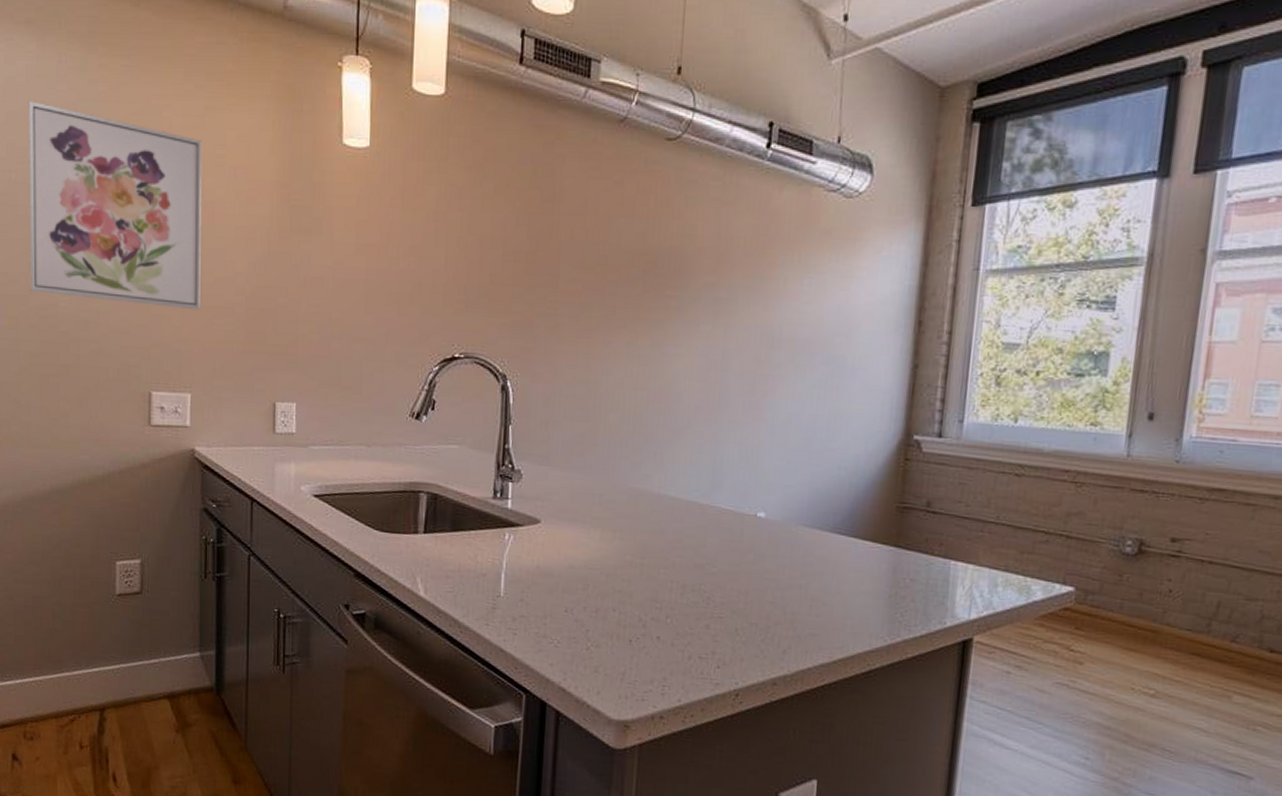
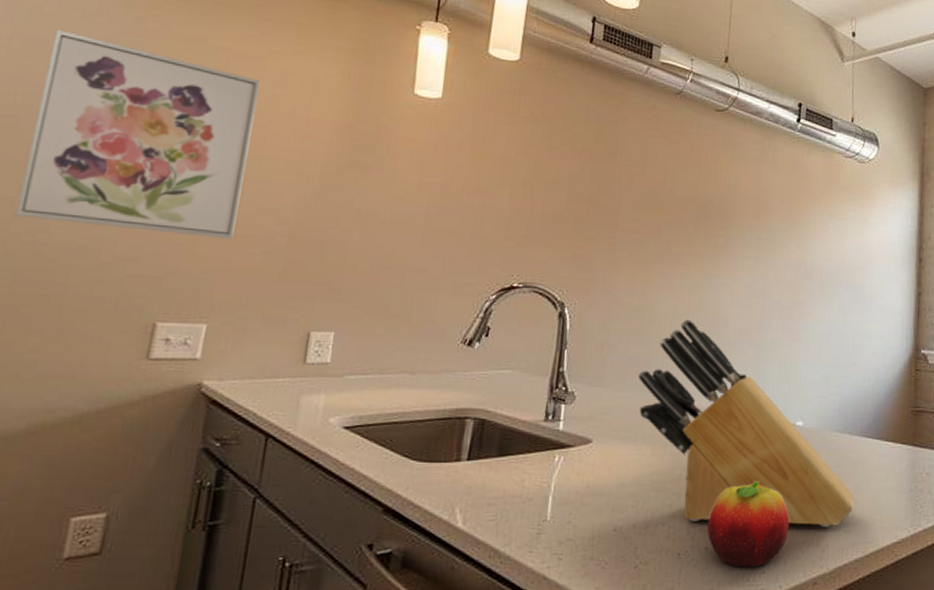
knife block: none [584,394,821,628] -> present [637,319,853,527]
fruit: none [659,574,748,661] -> present [707,482,790,567]

